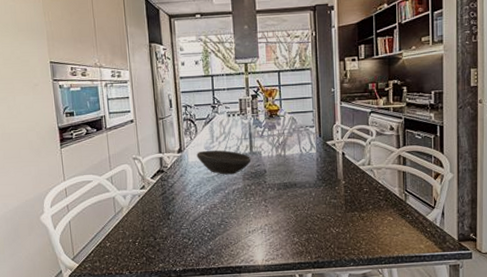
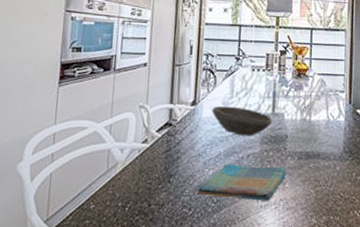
dish towel: none [193,197,268,228] -> present [197,162,286,201]

